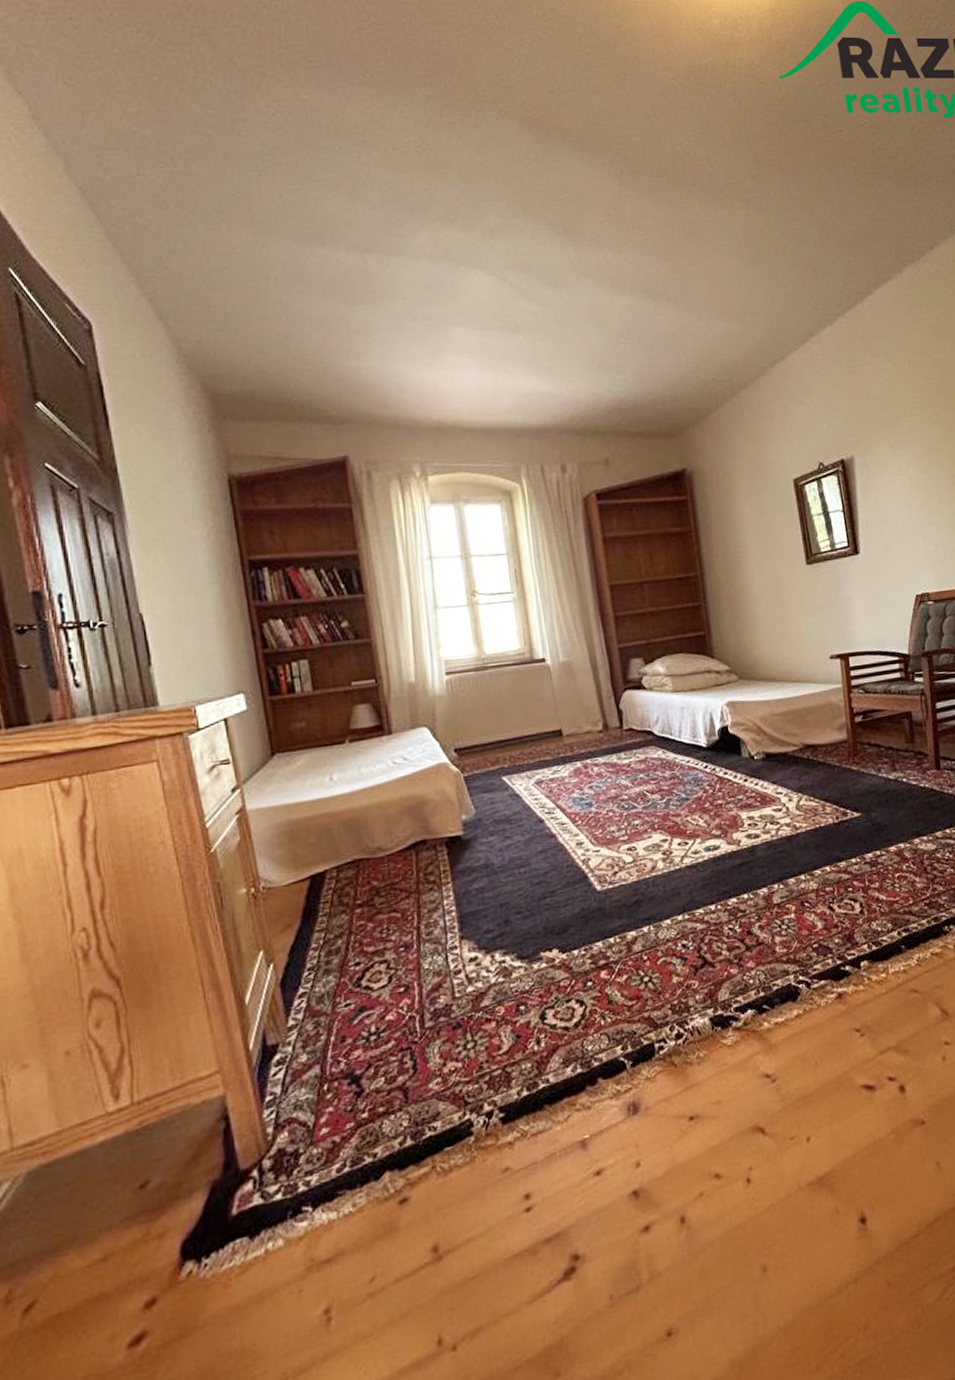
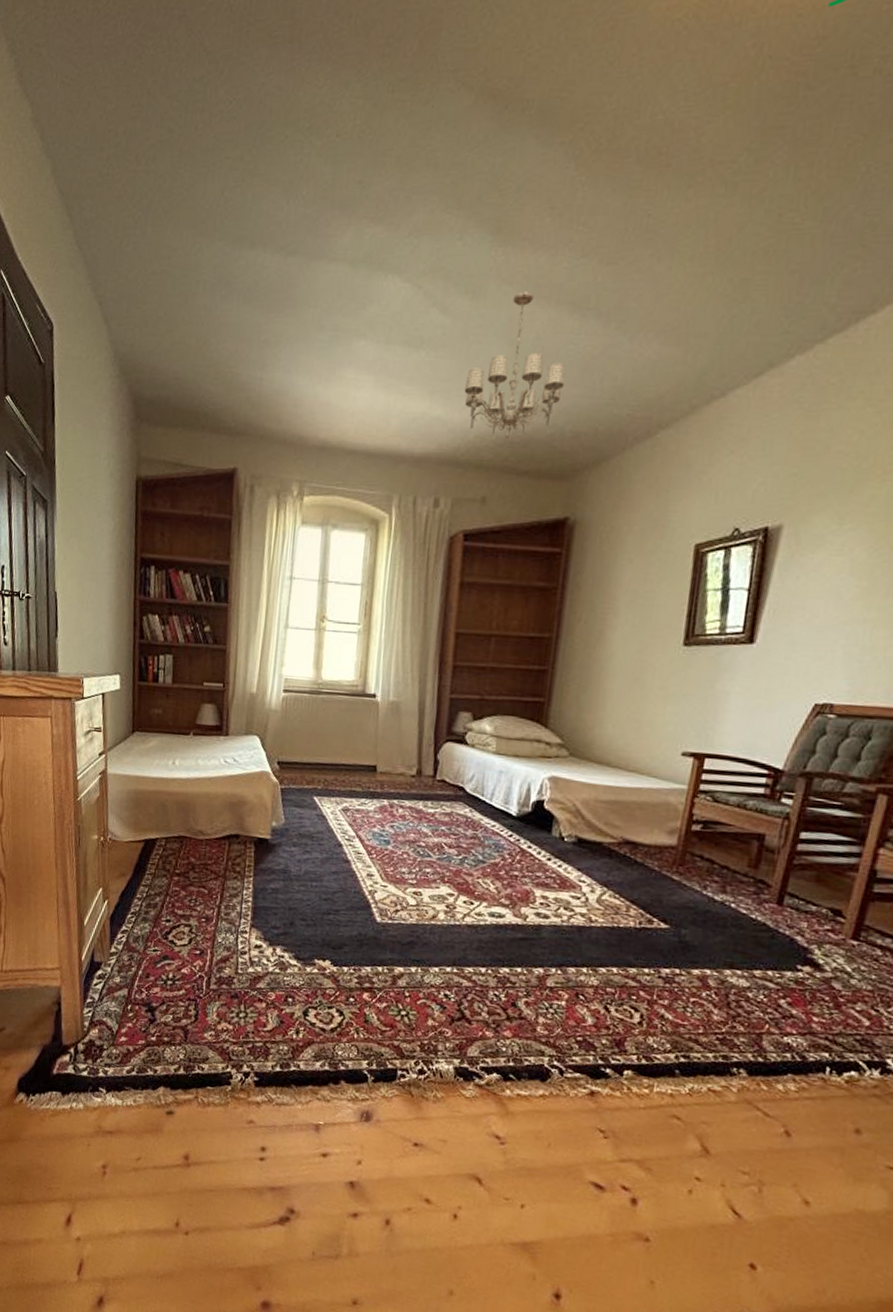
chandelier: none [566,282,655,406] -> present [464,291,566,438]

